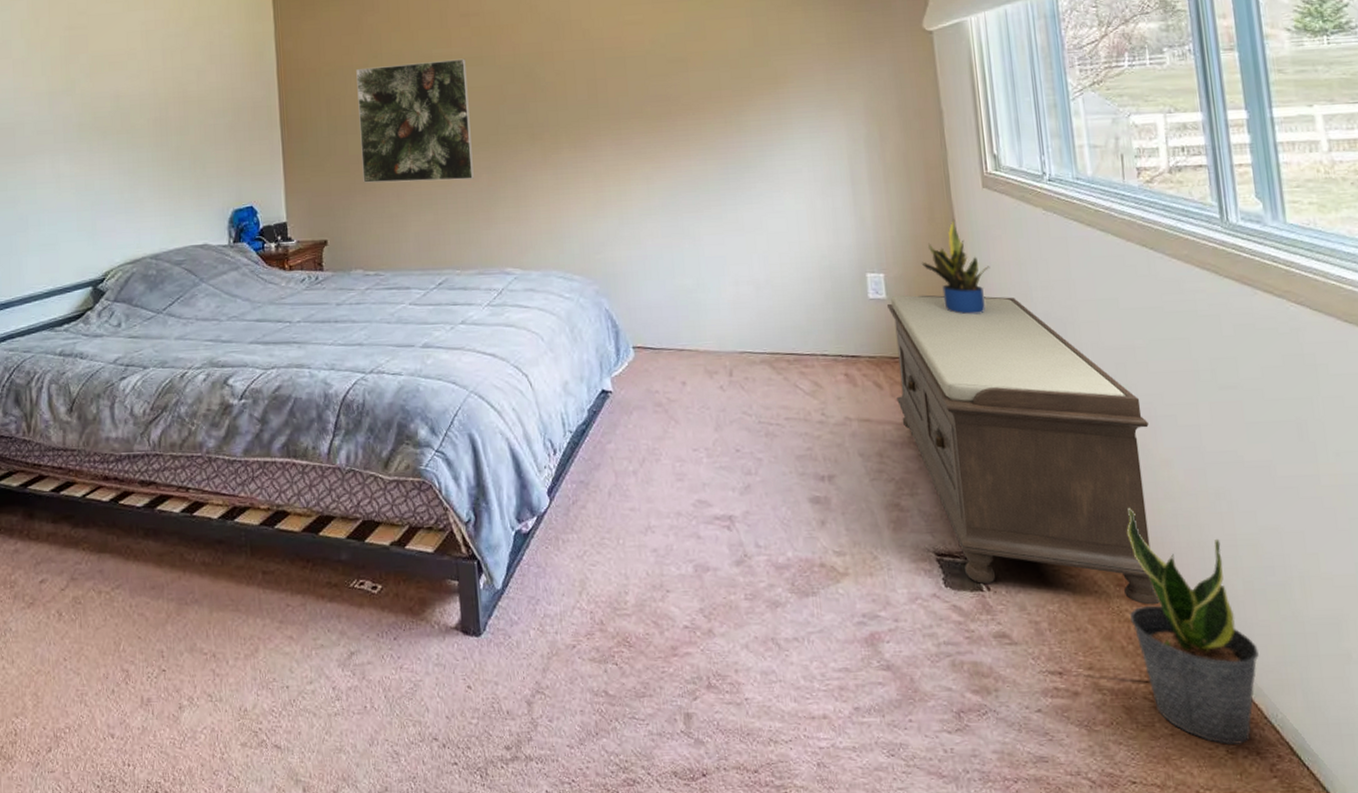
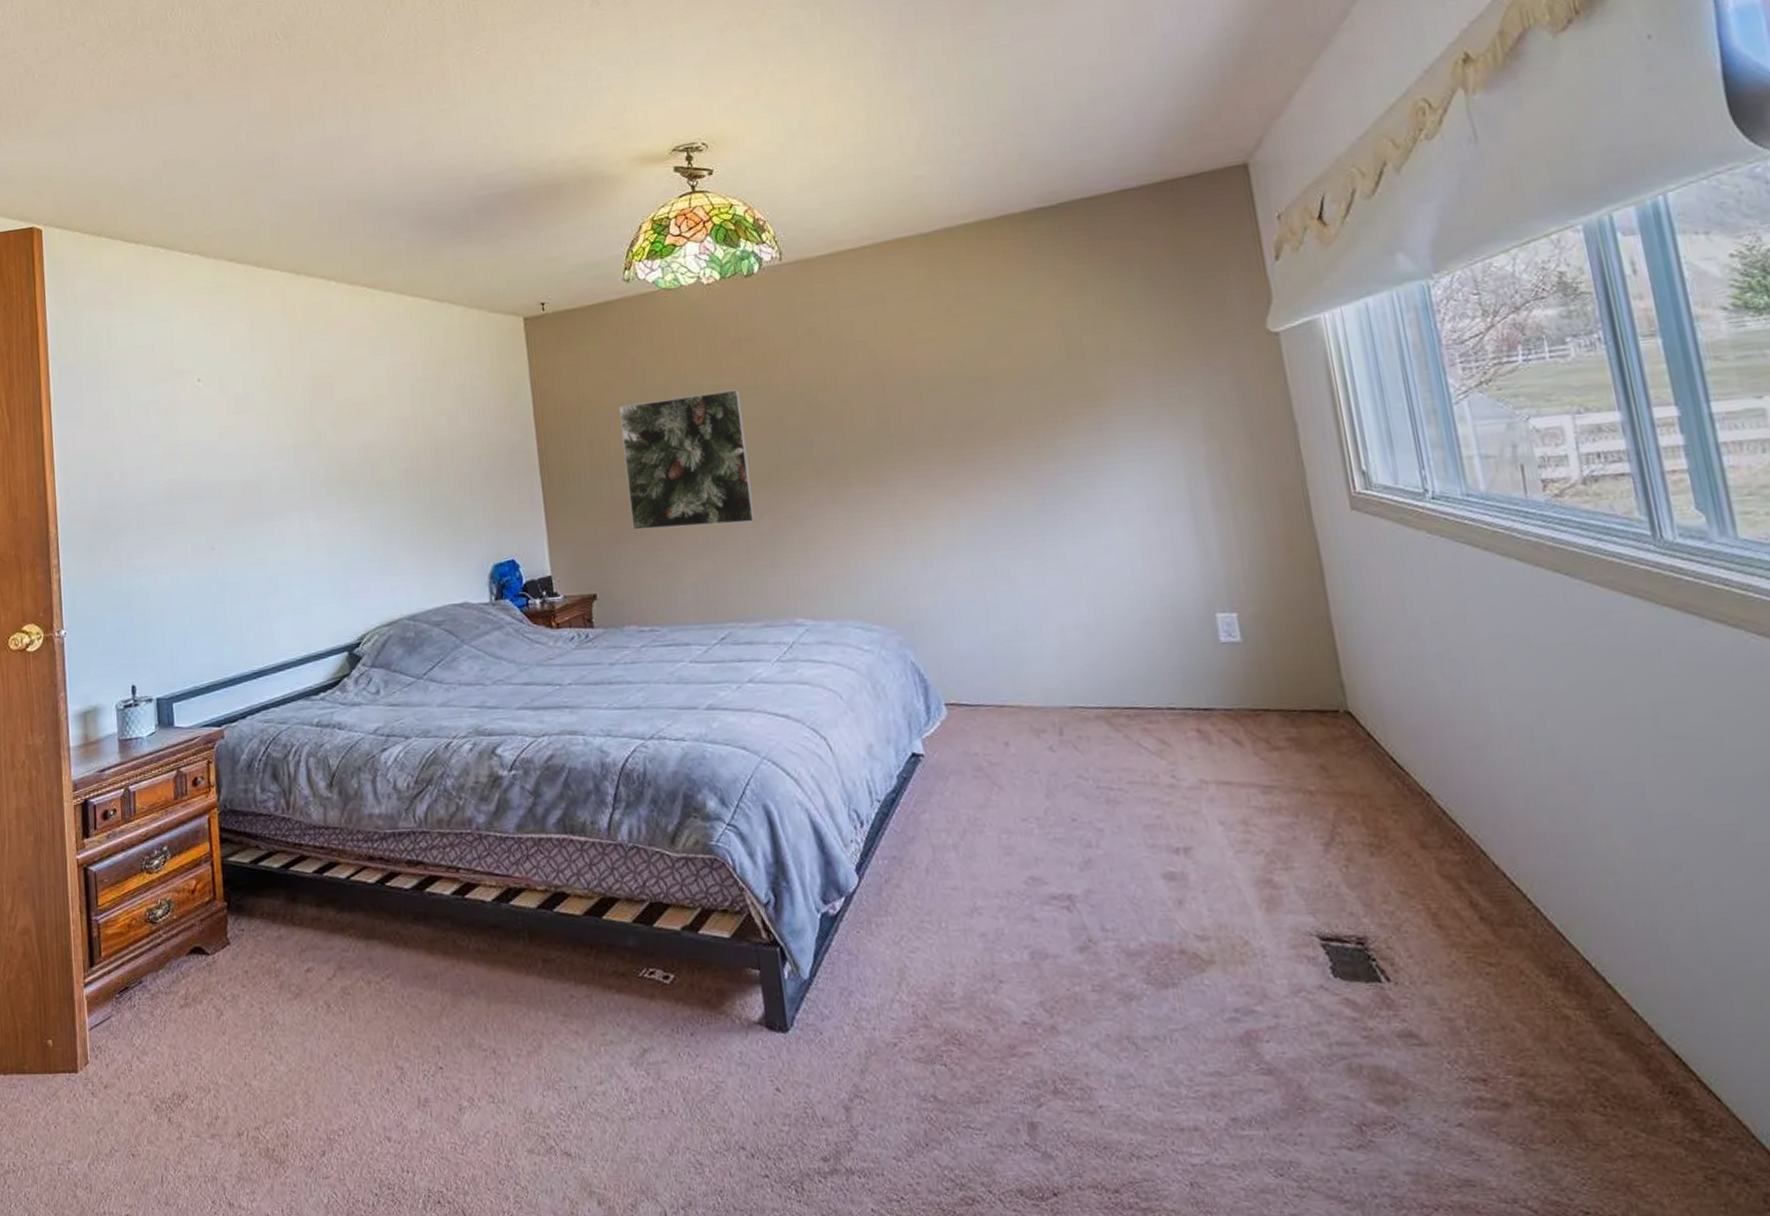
bench: present [887,294,1160,605] -> none [1243,636,1606,999]
potted plant: present [921,219,990,315] -> none [1281,547,1366,658]
potted plant: present [1127,507,1259,746] -> none [1557,882,1739,1170]

